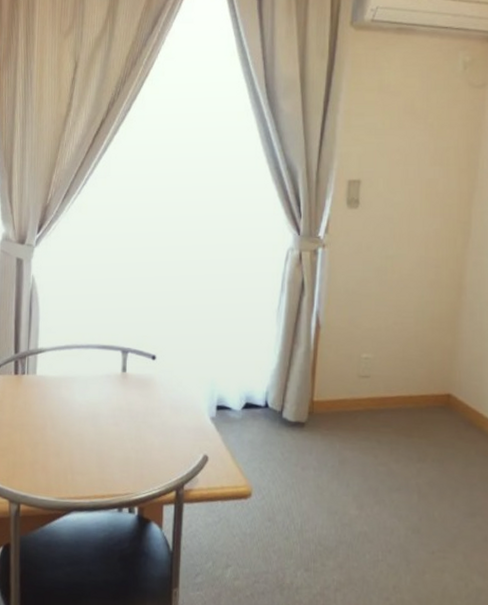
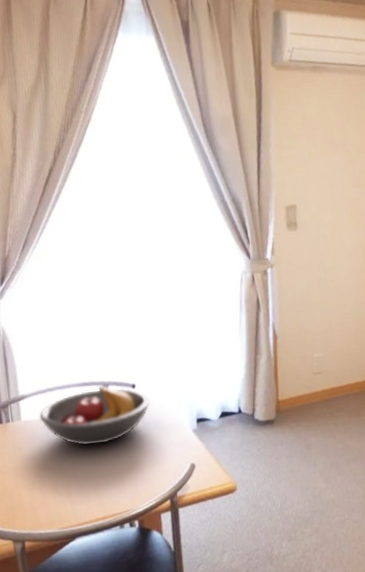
fruit bowl: none [54,351,170,415] -> present [39,385,151,446]

